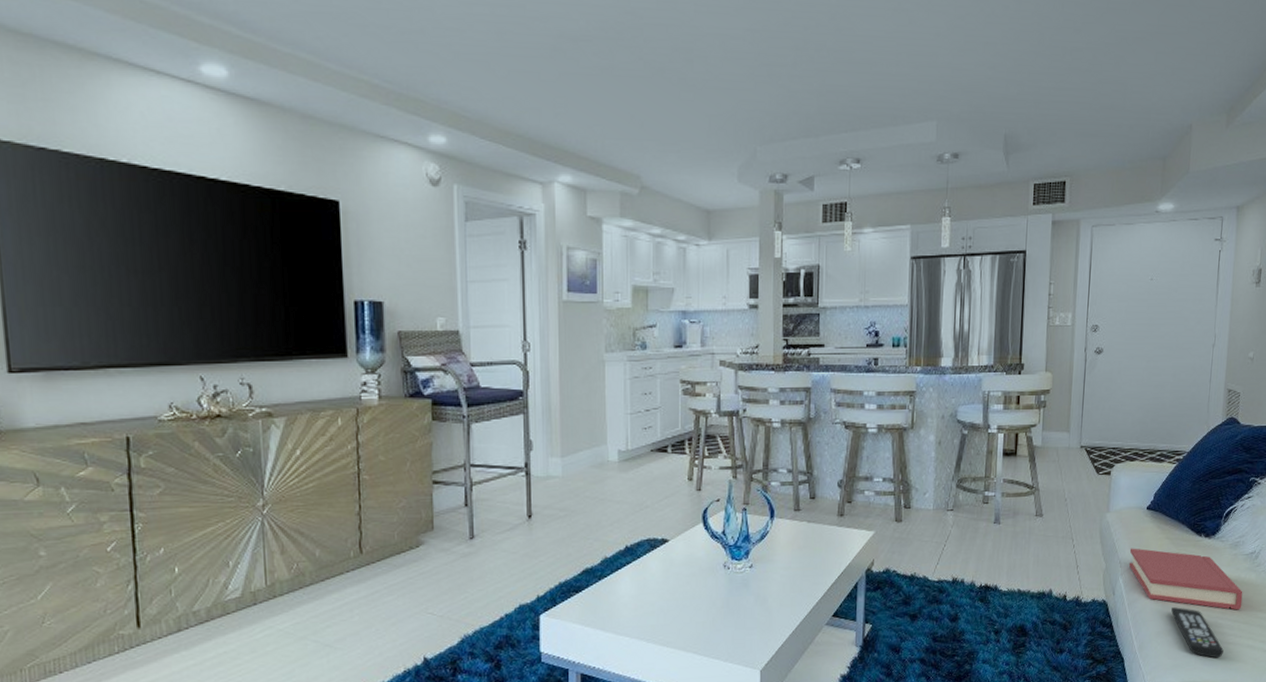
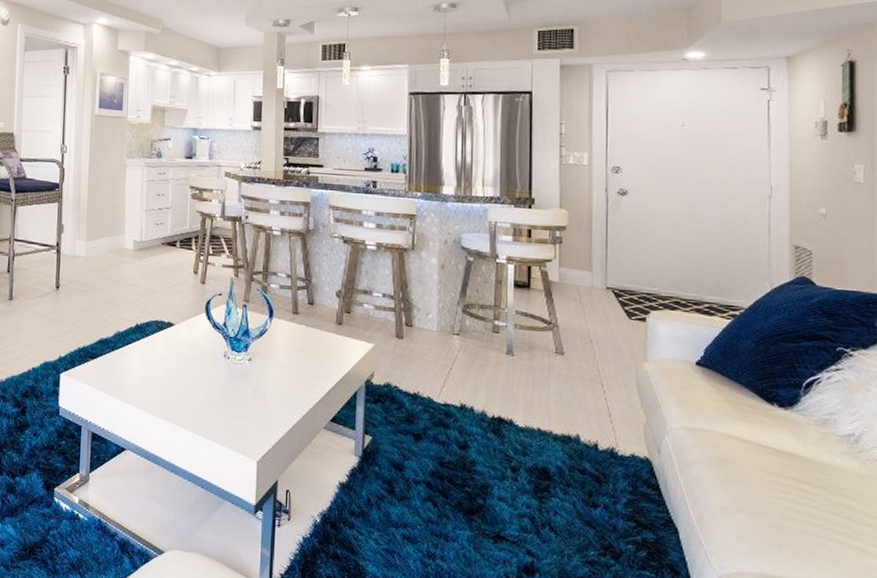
hardback book: present [1129,548,1243,610] -> none [676,405,841,501]
remote control: present [1171,607,1224,658] -> none [739,481,819,555]

